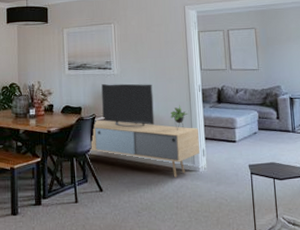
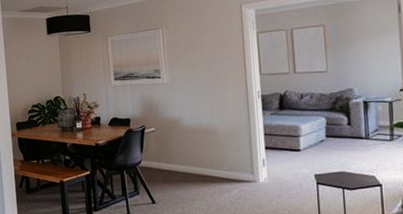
media console: present [90,83,200,178] -> none [140,92,259,189]

